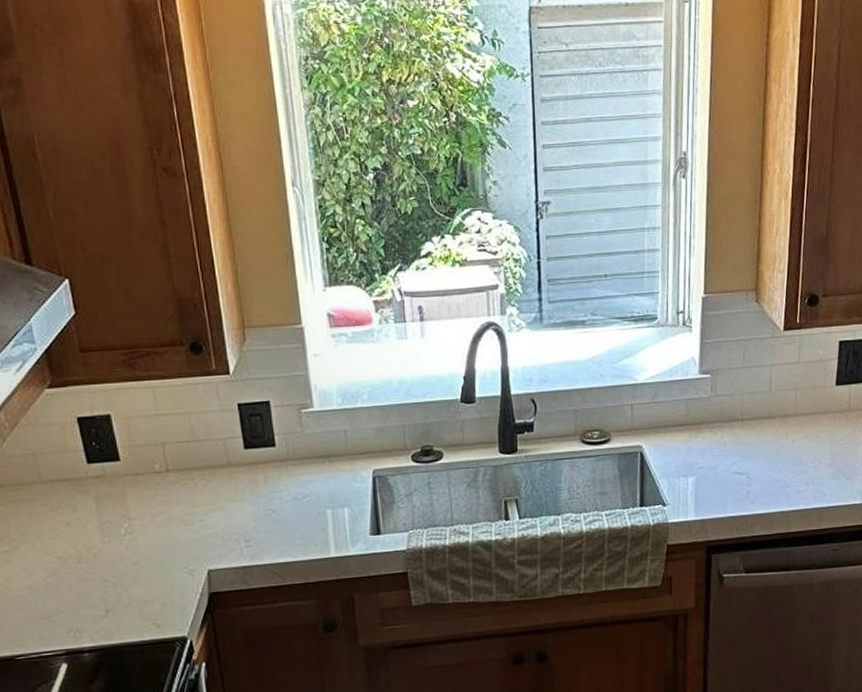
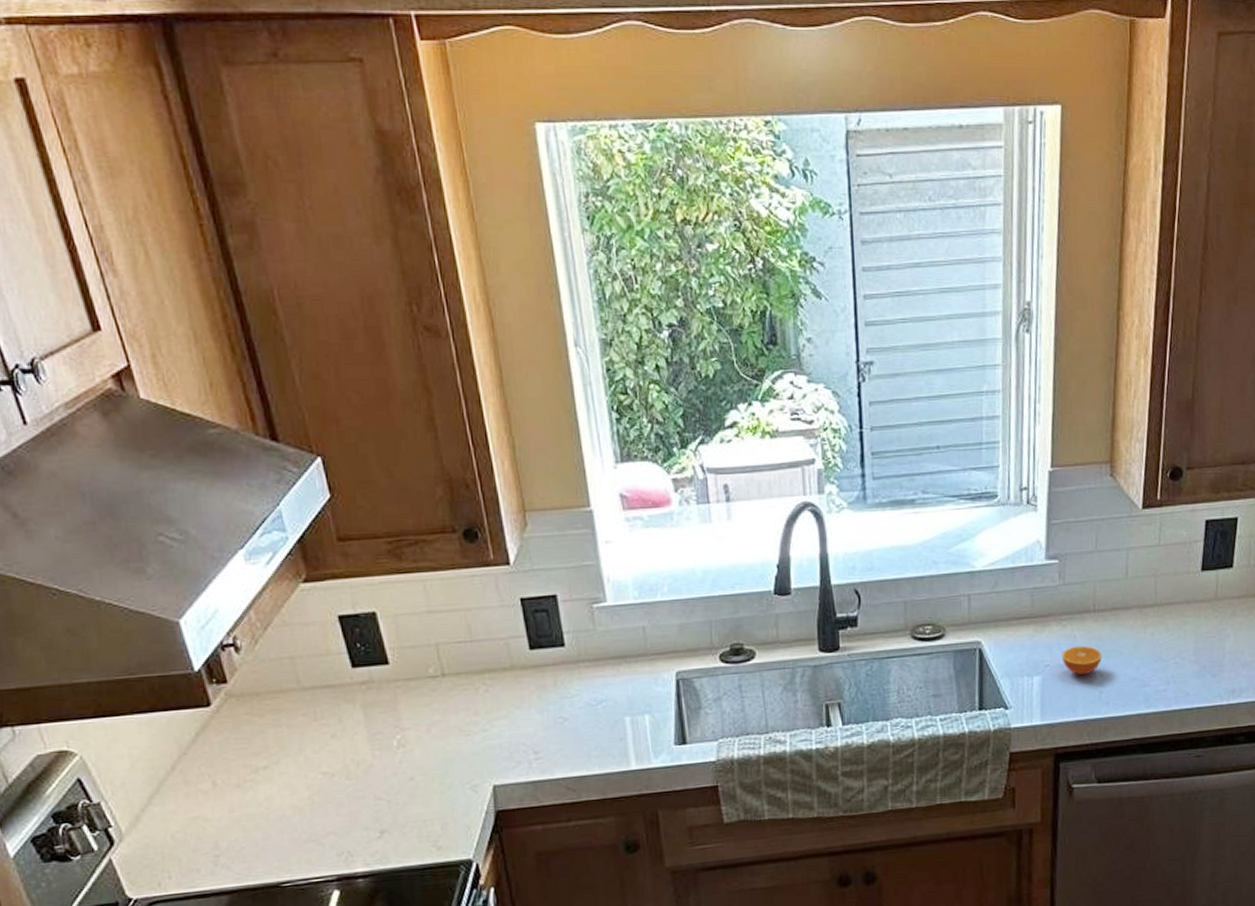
orange: none [713,450,749,477] -> present [1061,645,1103,676]

